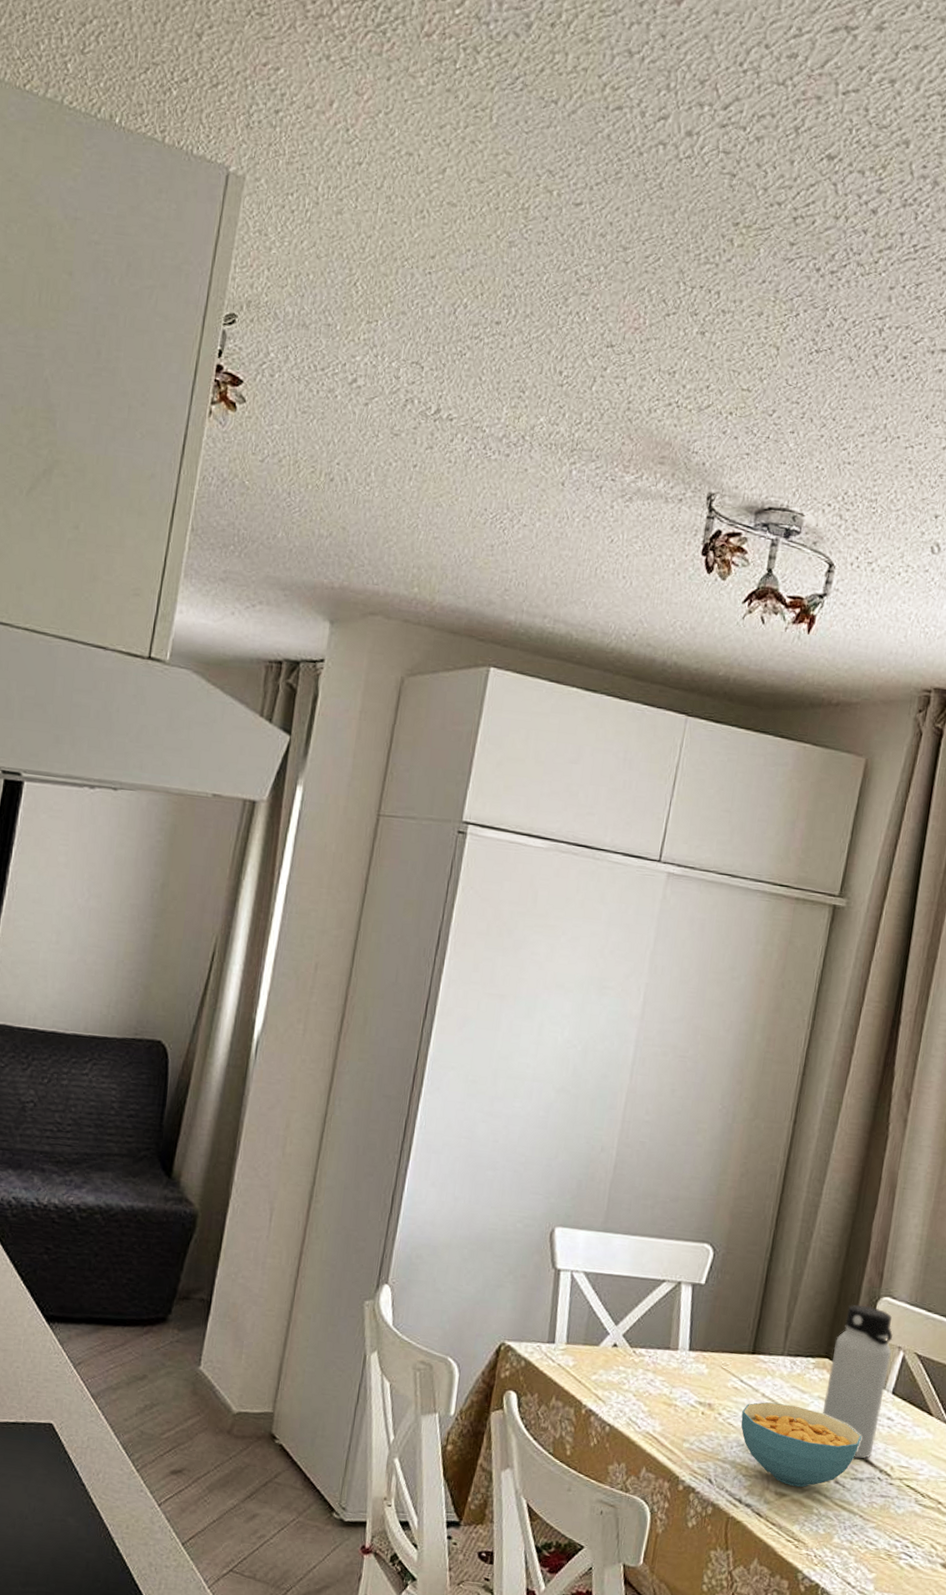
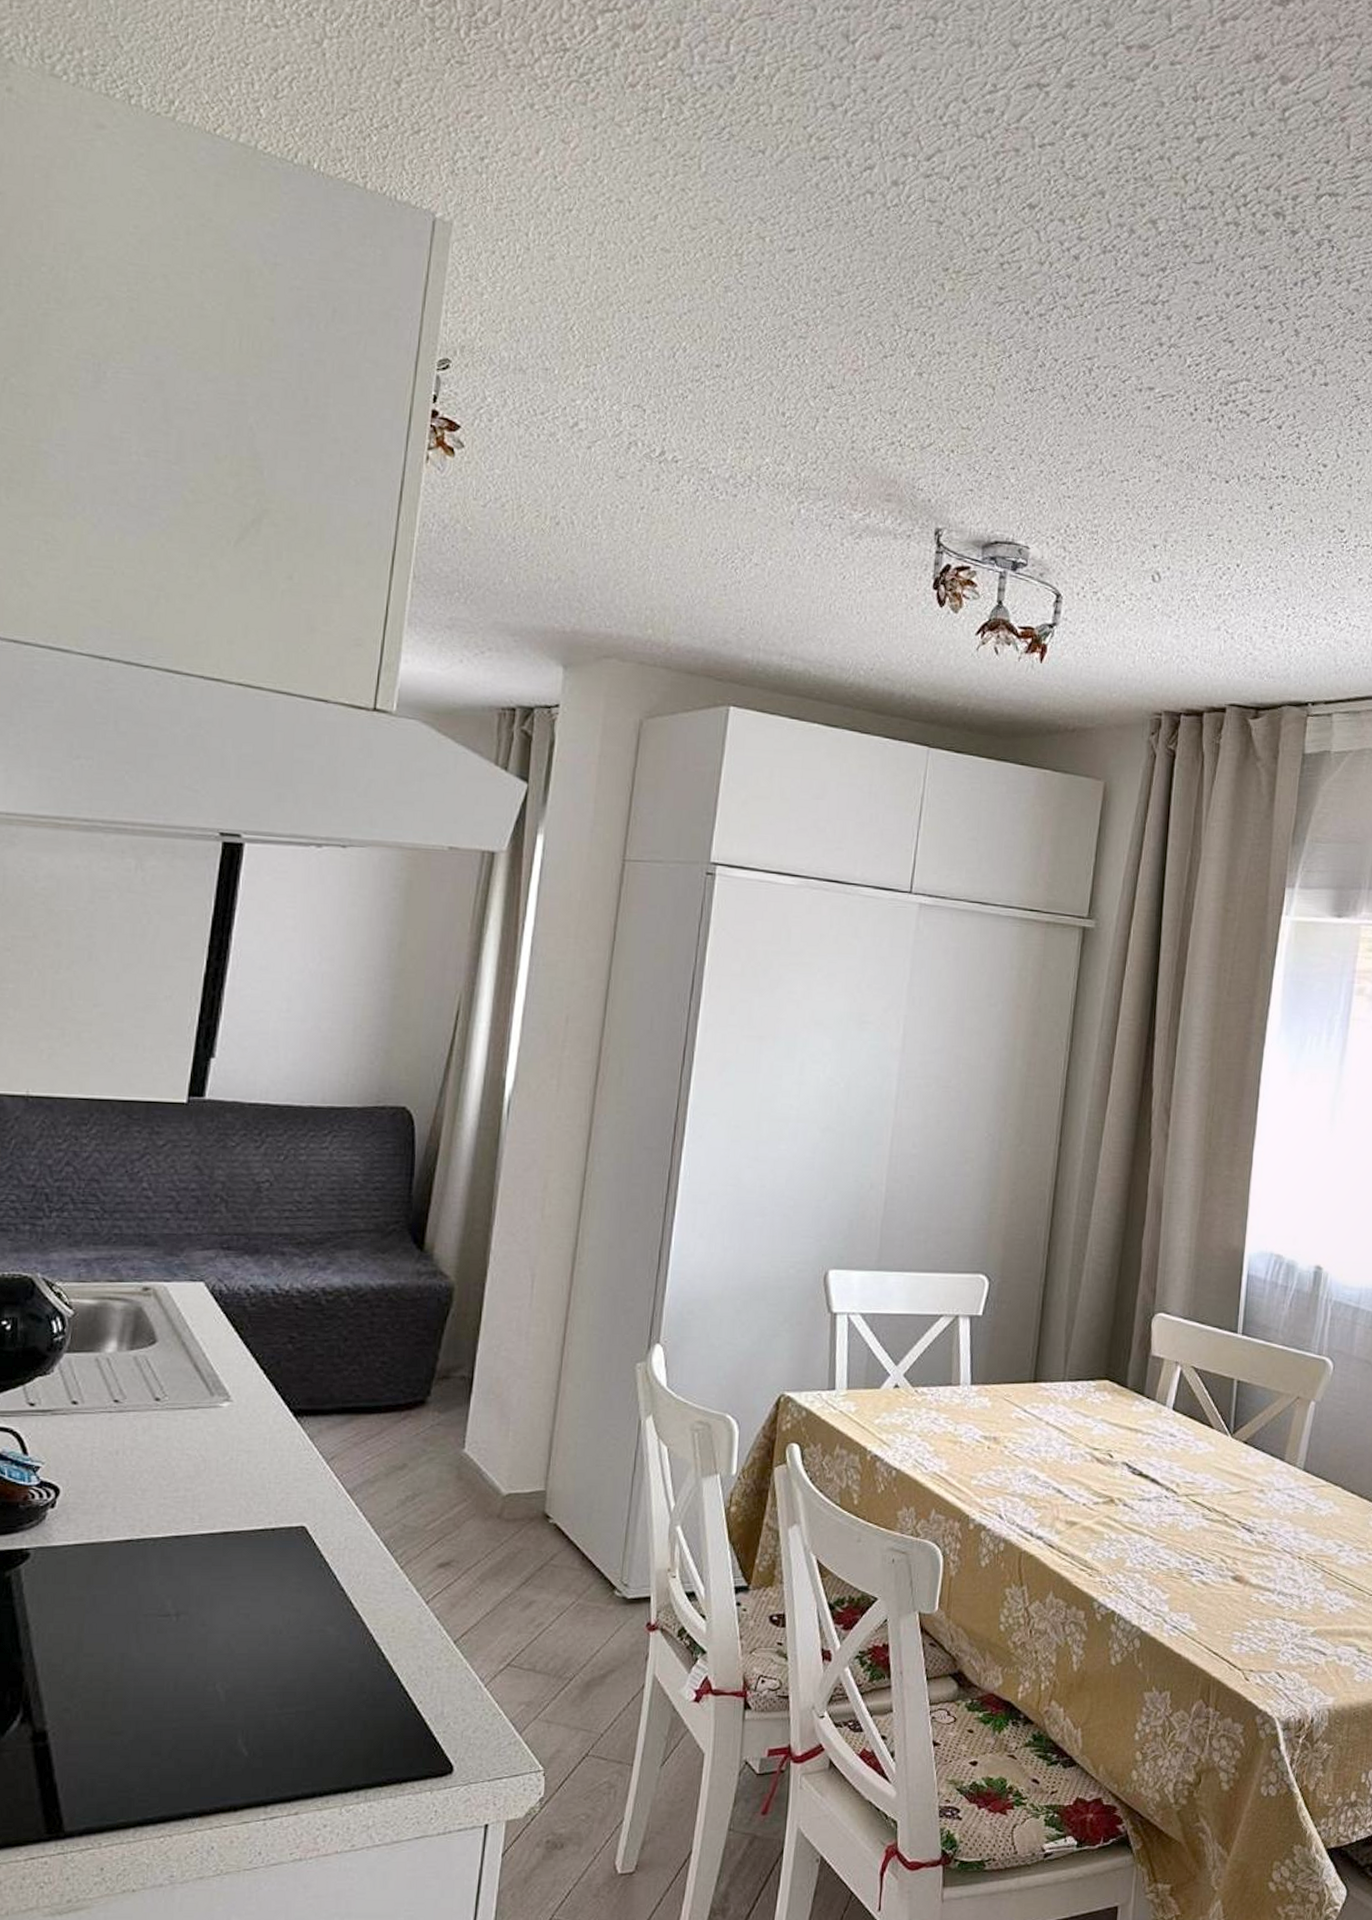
cereal bowl: present [740,1402,861,1488] -> none [1027,1430,1146,1514]
water bottle: present [822,1304,894,1459] -> none [1106,1323,1170,1479]

